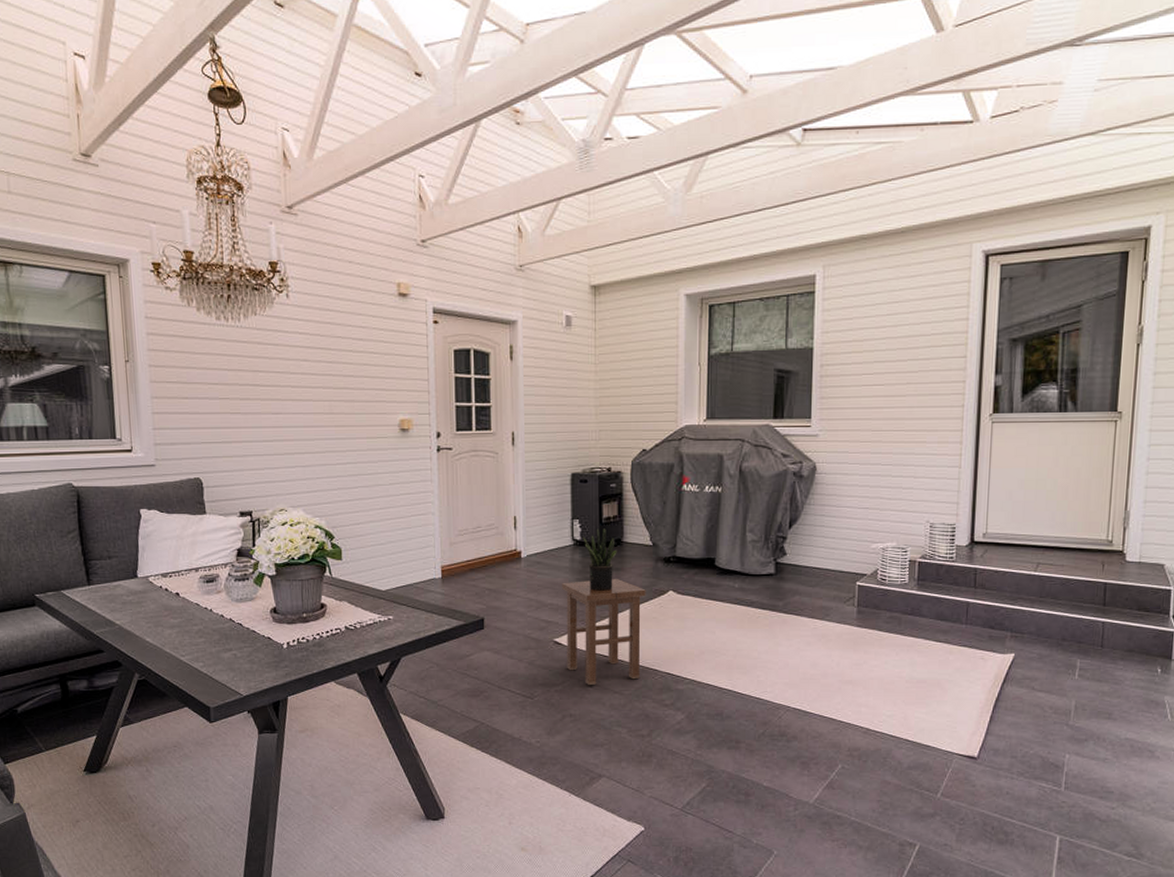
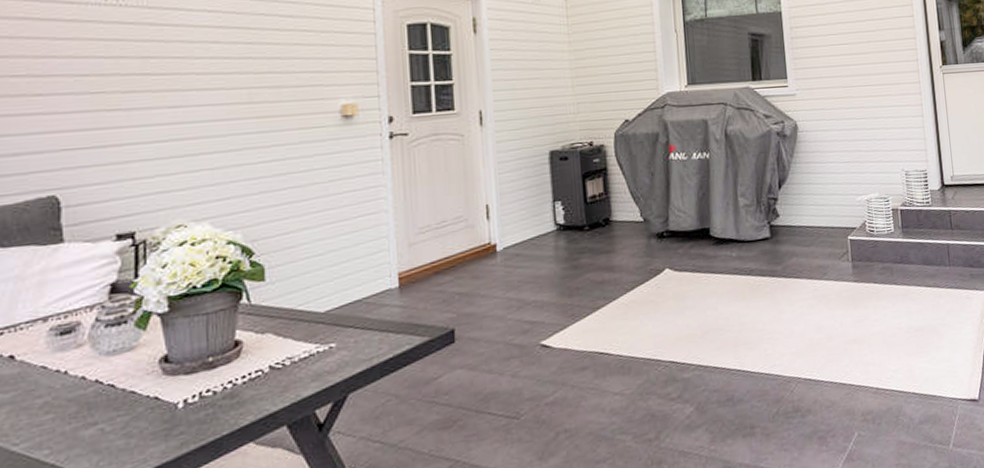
stool: present [561,578,646,686] -> none [545,262,641,392]
potted plant: present [583,528,617,591] -> none [566,208,606,279]

